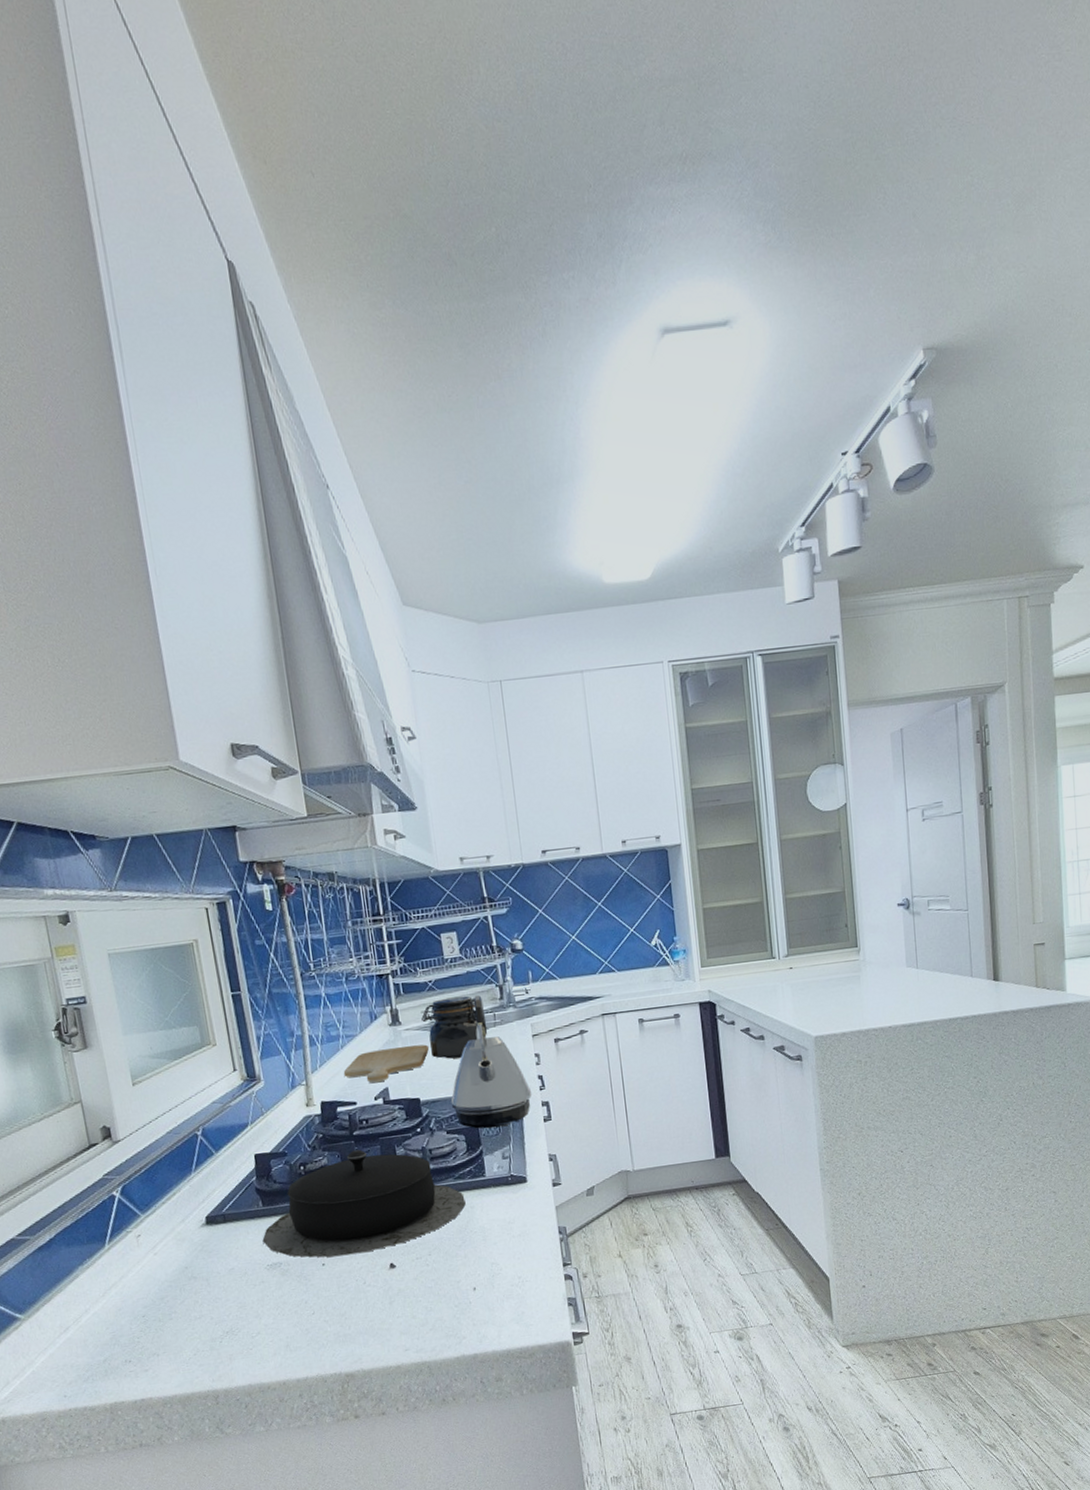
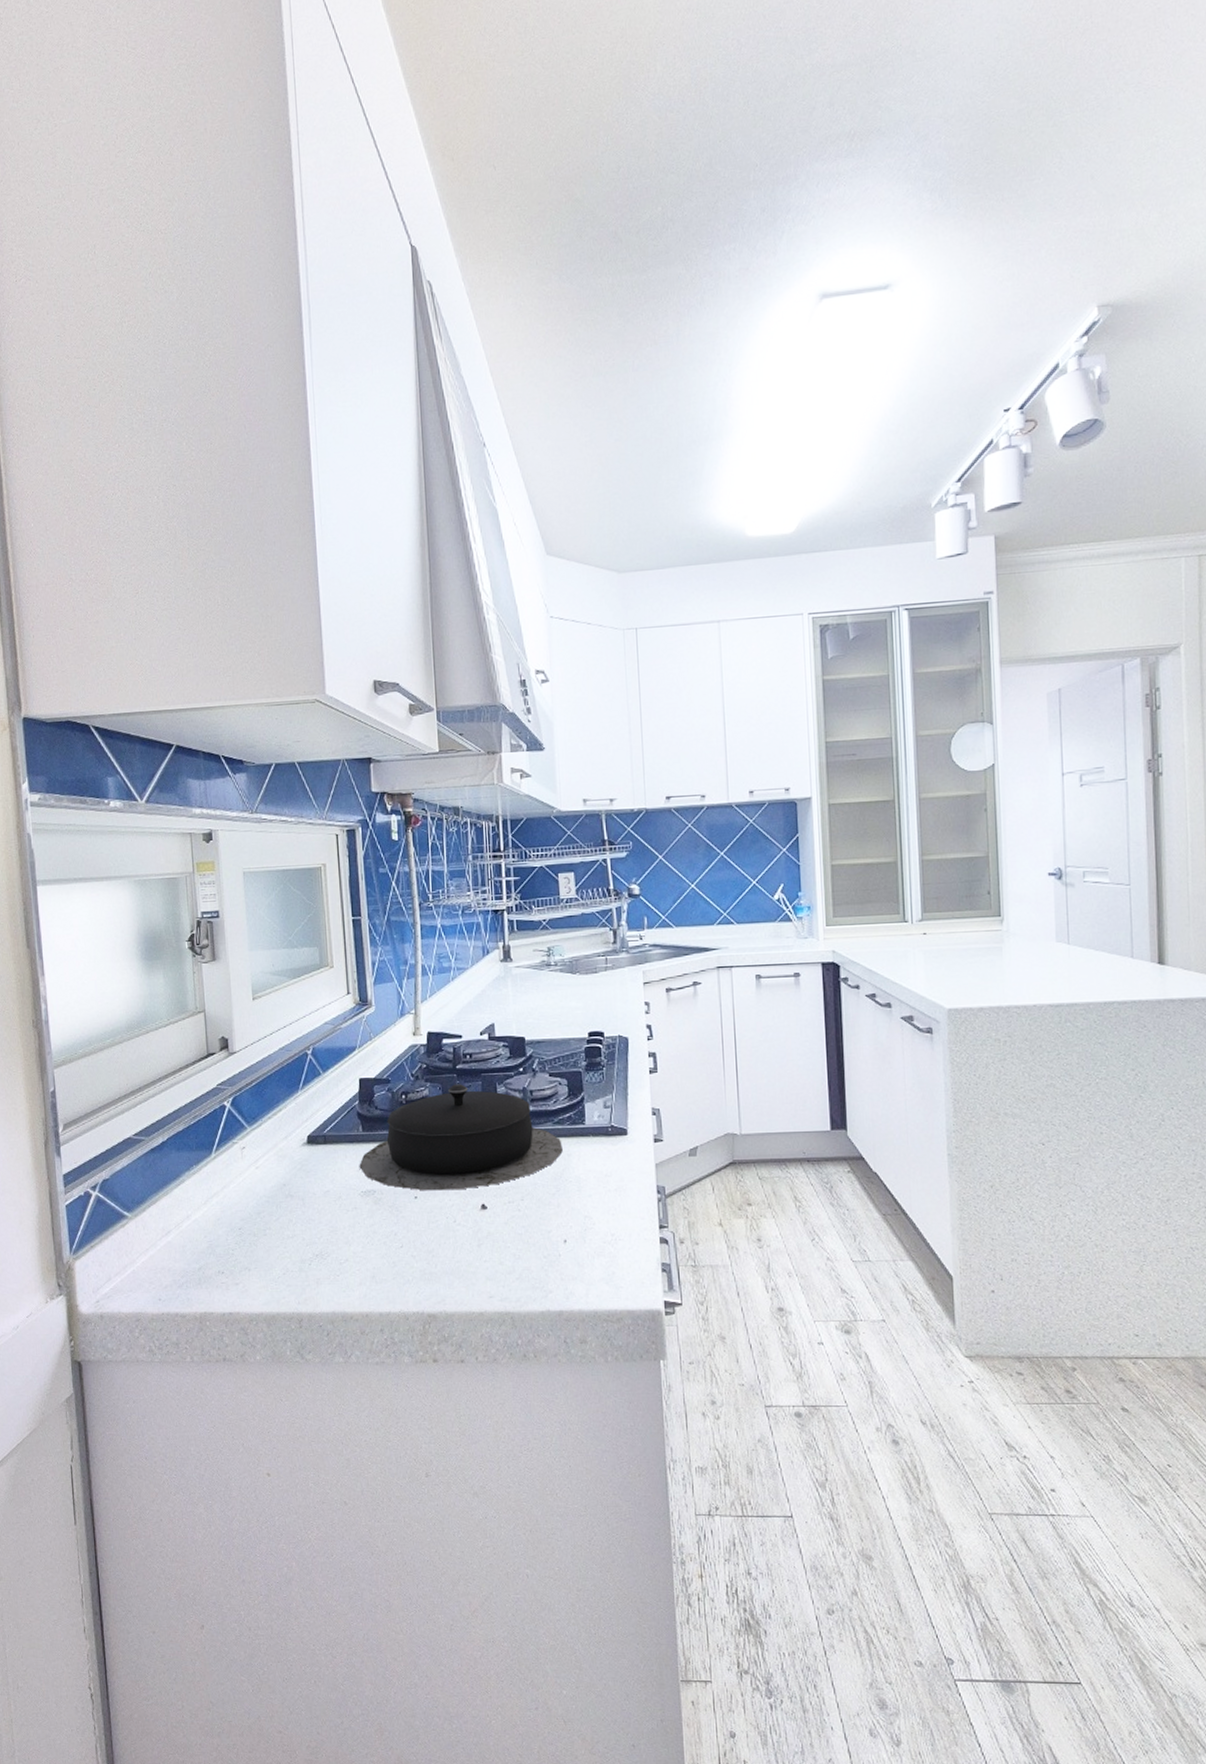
chopping board: present [343,1044,430,1084] -> none [452,983,539,1018]
jar: present [421,996,488,1059] -> none [533,937,598,1000]
kettle: present [450,995,533,1129] -> none [555,938,640,1075]

